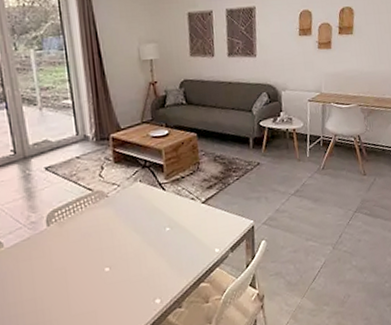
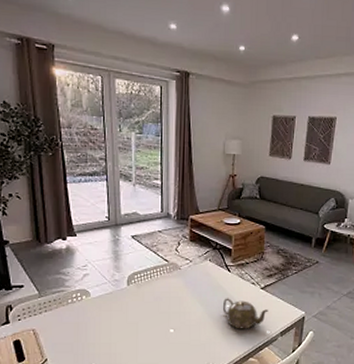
teapot: none [161,219,214,253] -> present [222,298,269,329]

